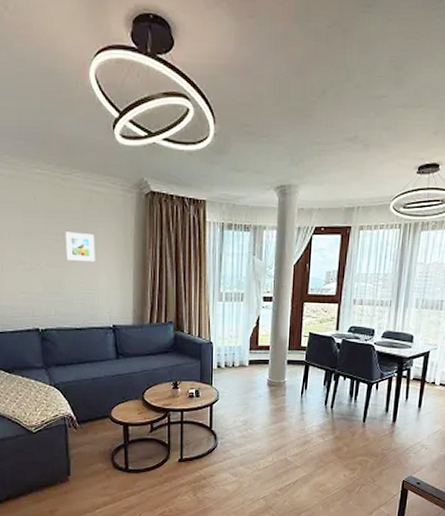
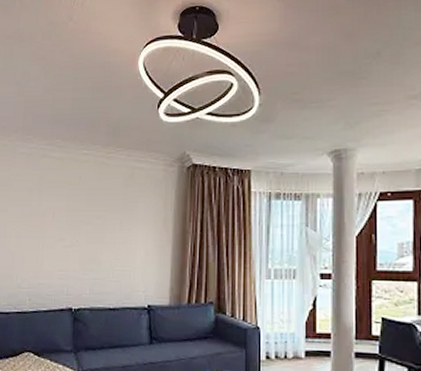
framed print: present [65,231,95,262] -> none [104,208,134,238]

